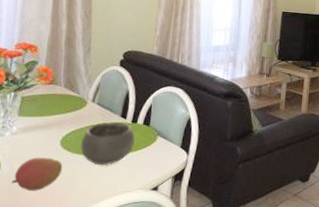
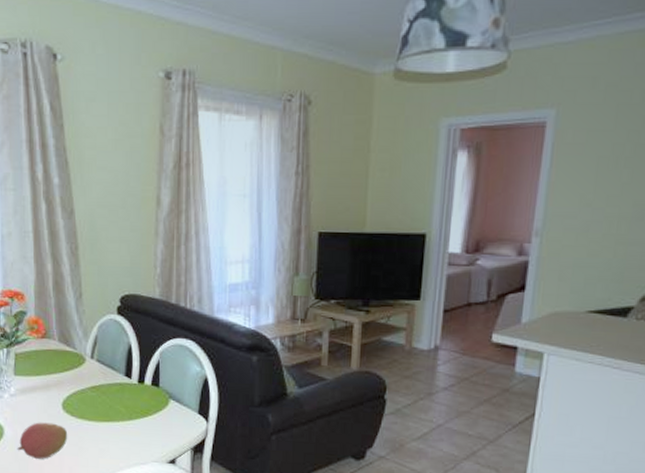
bowl: present [80,122,135,166] -> none [84,382,143,434]

